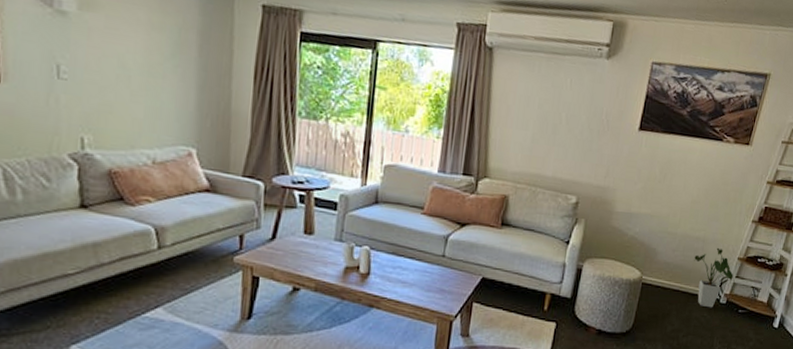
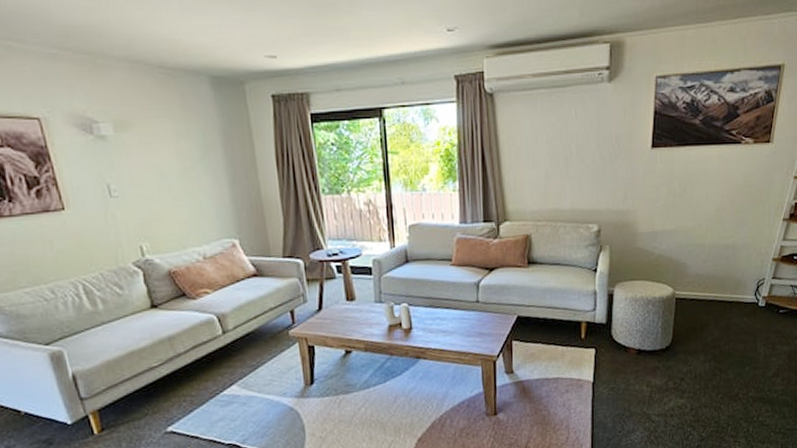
house plant: present [694,247,733,308] -> none [726,251,769,313]

